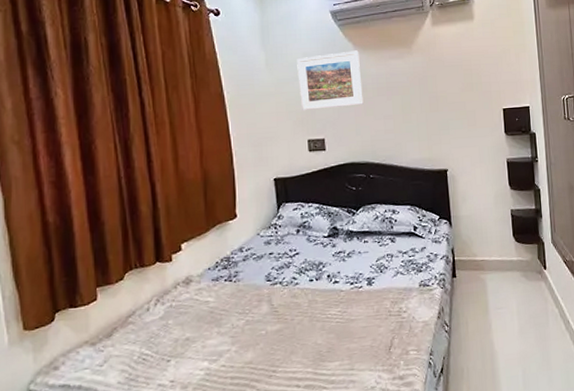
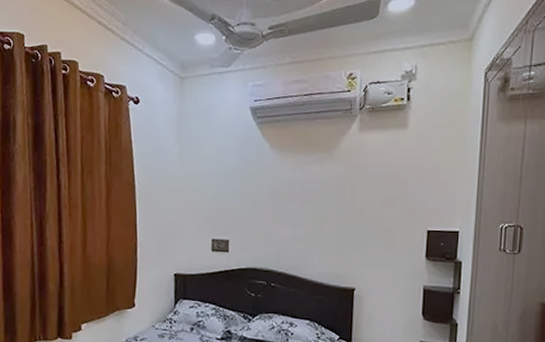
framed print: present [297,50,364,111] -> none [208,151,275,210]

